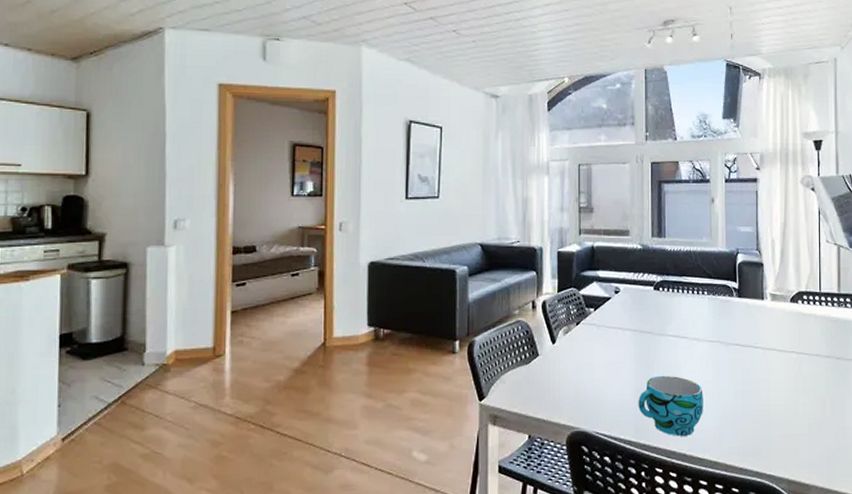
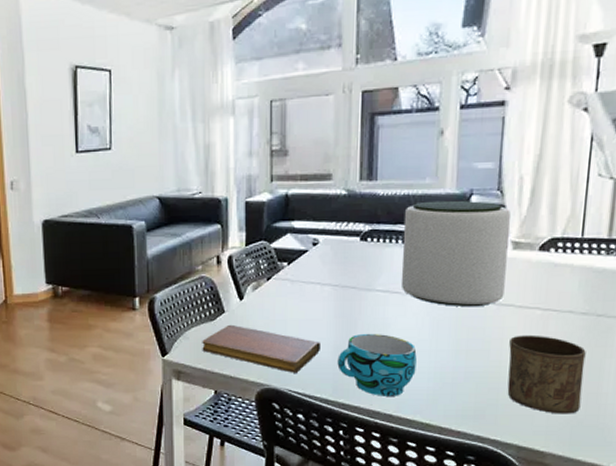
notebook: none [517,367,623,415] -> present [202,324,320,373]
plant pot: none [687,257,768,351] -> present [400,200,511,307]
cup: none [775,375,832,448] -> present [507,334,586,414]

